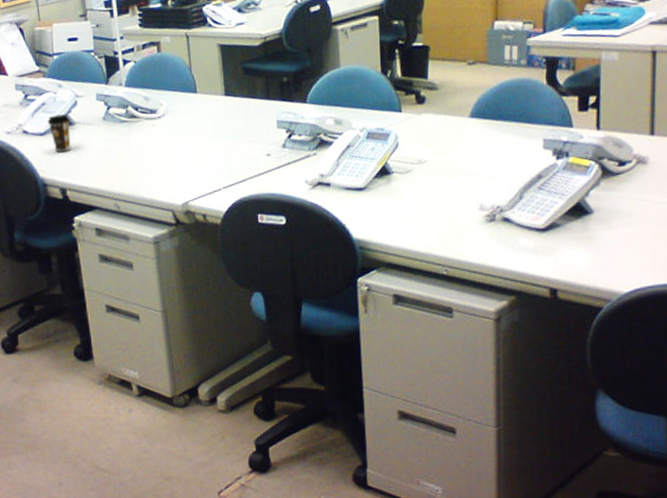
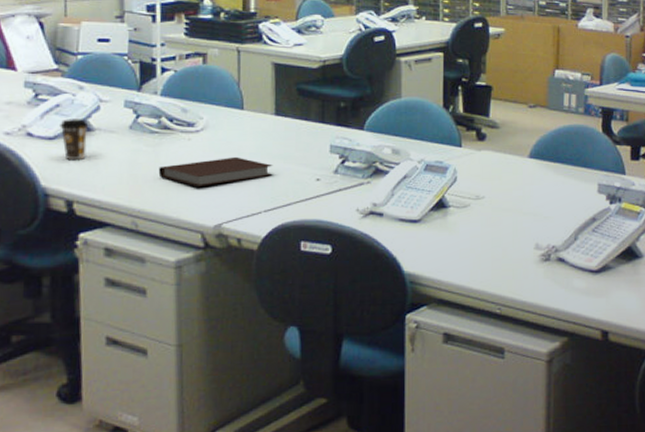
notebook: none [131,138,228,169] -> present [158,156,273,186]

